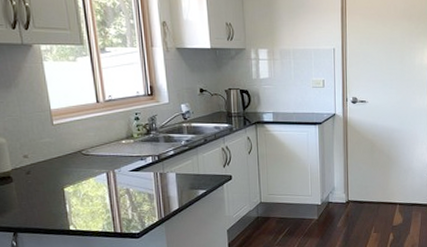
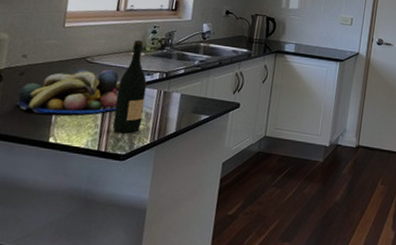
fruit bowl: none [30,159,120,206] -> present [15,69,121,114]
wine bottle: none [117,128,147,215] -> present [112,39,147,134]

